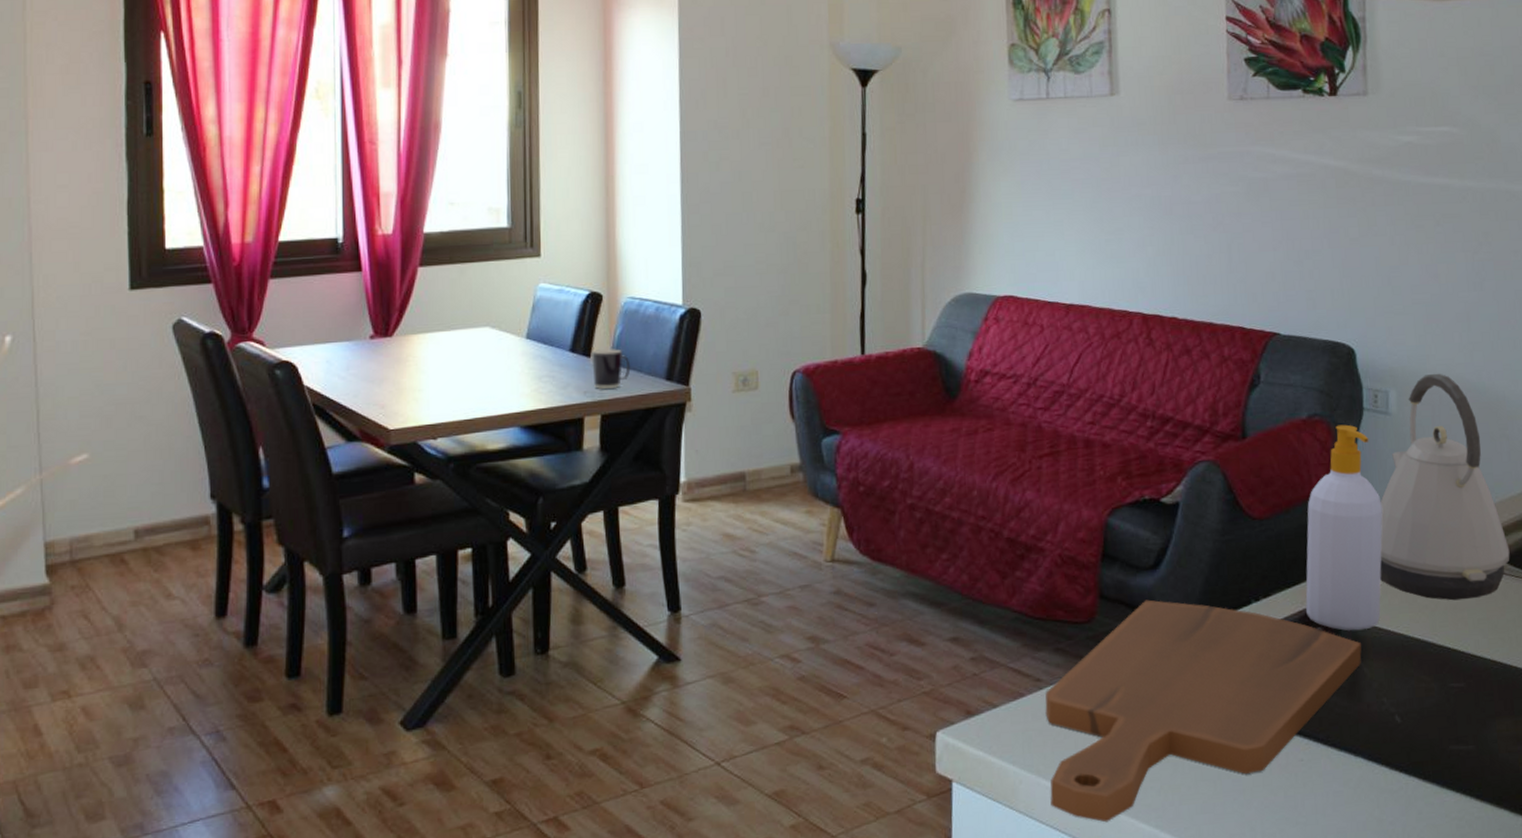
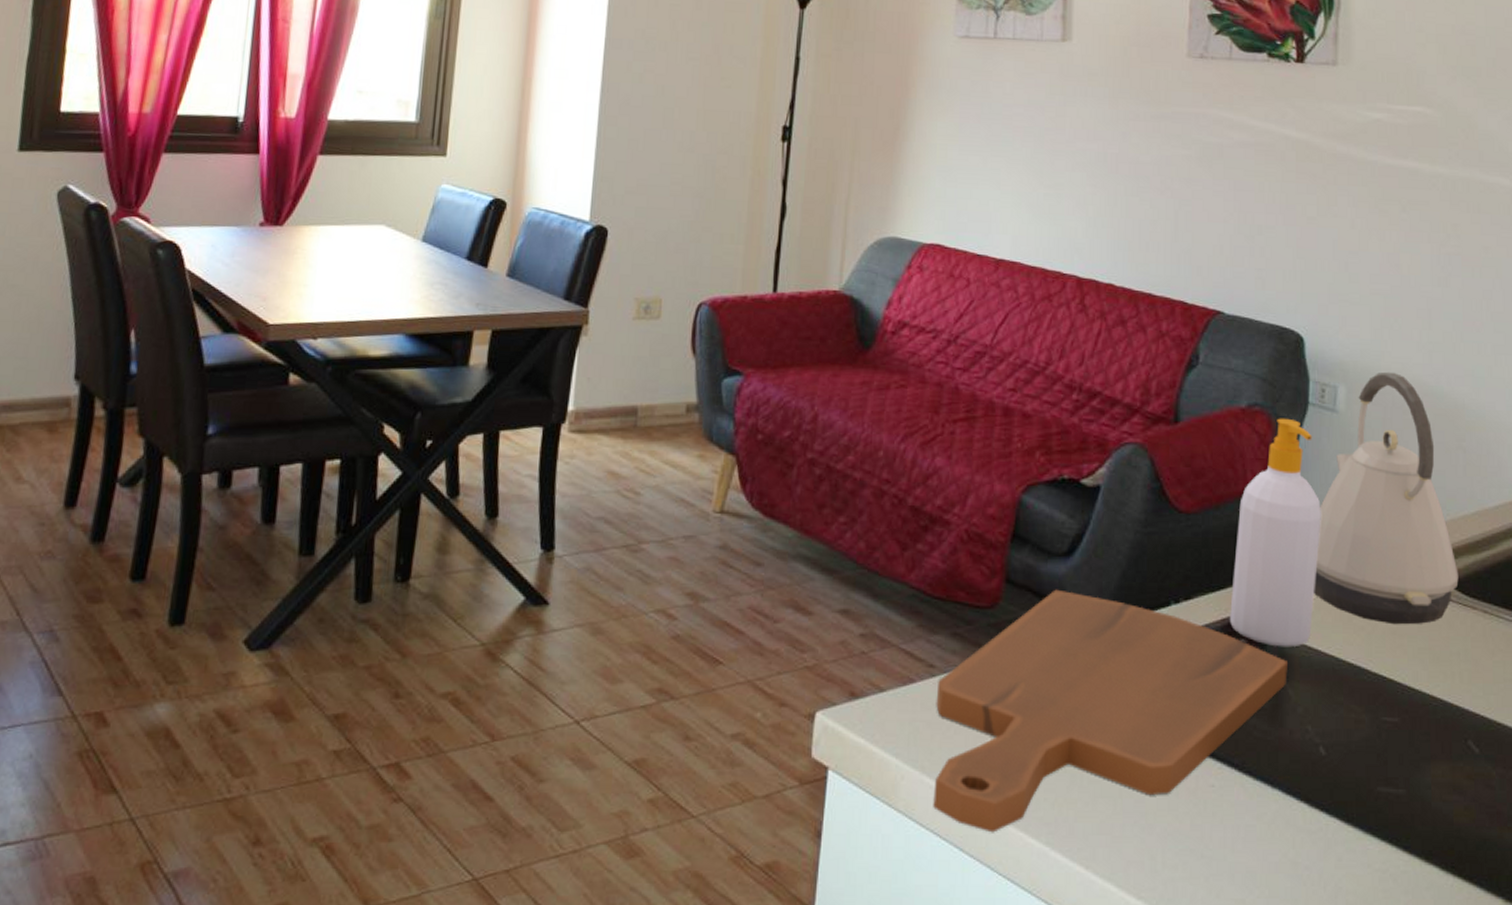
mug: present [590,349,631,390] -> none [487,260,529,304]

